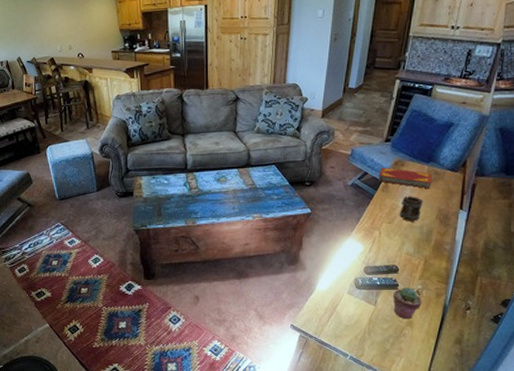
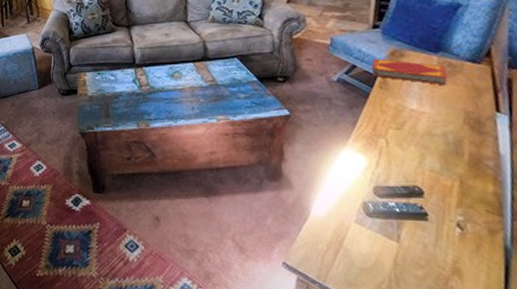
potted succulent: present [392,286,422,319] -> none [421,217,469,265]
mug: present [399,196,423,222] -> none [409,94,441,128]

